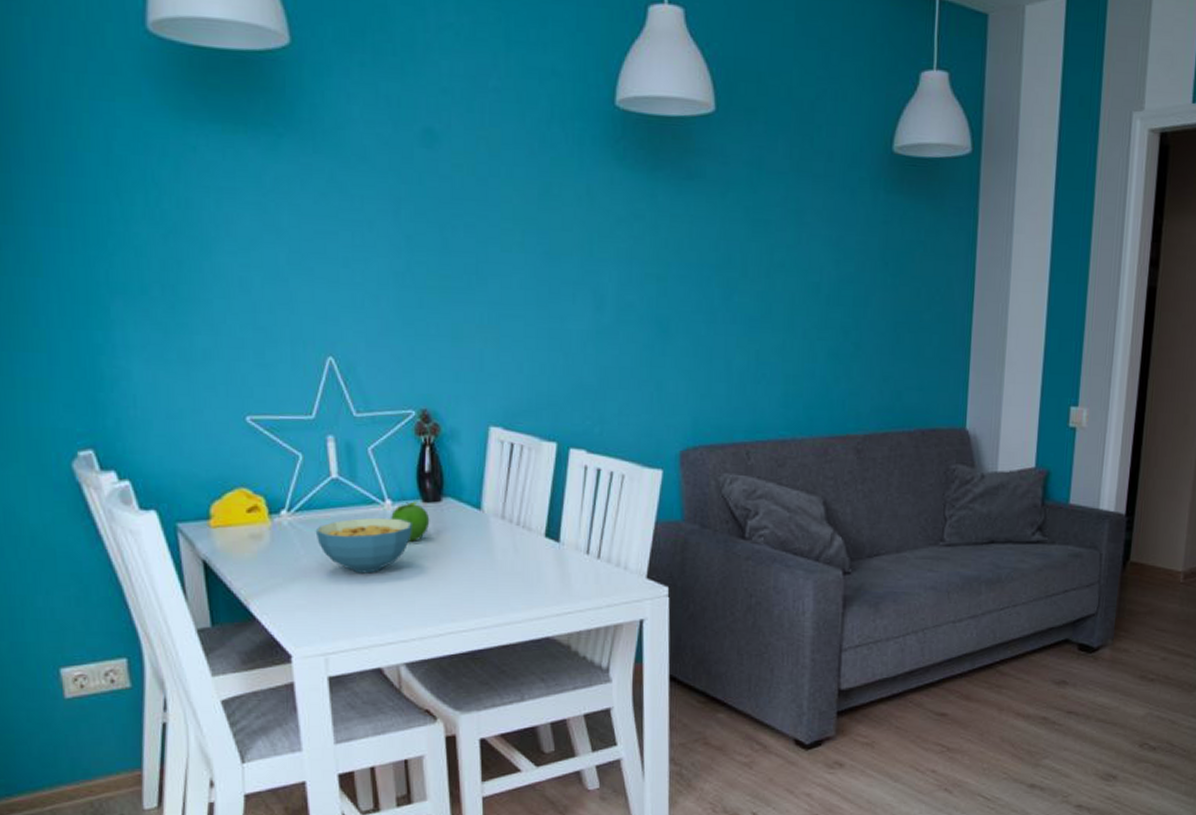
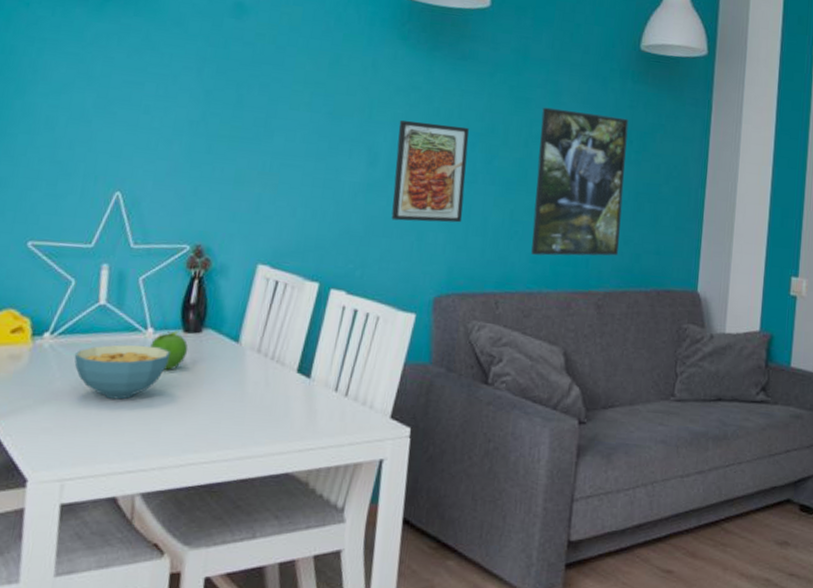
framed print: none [624,255,704,370] -> present [391,120,469,223]
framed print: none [781,229,883,399] -> present [531,107,629,256]

